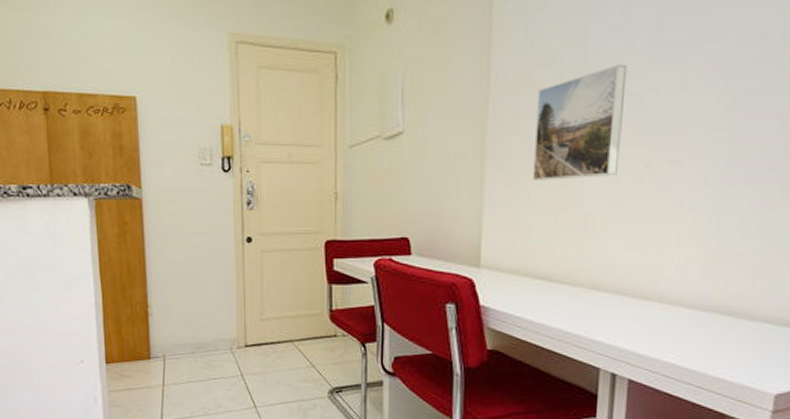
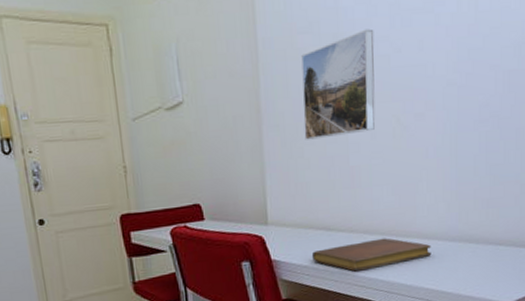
notebook: none [526,297,676,331] -> present [311,238,432,272]

